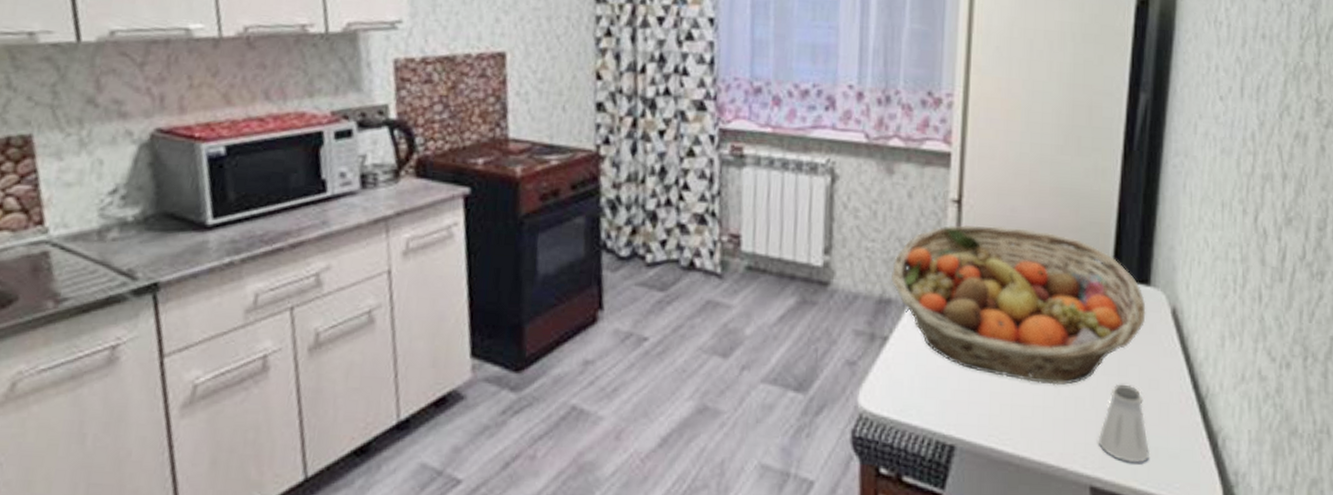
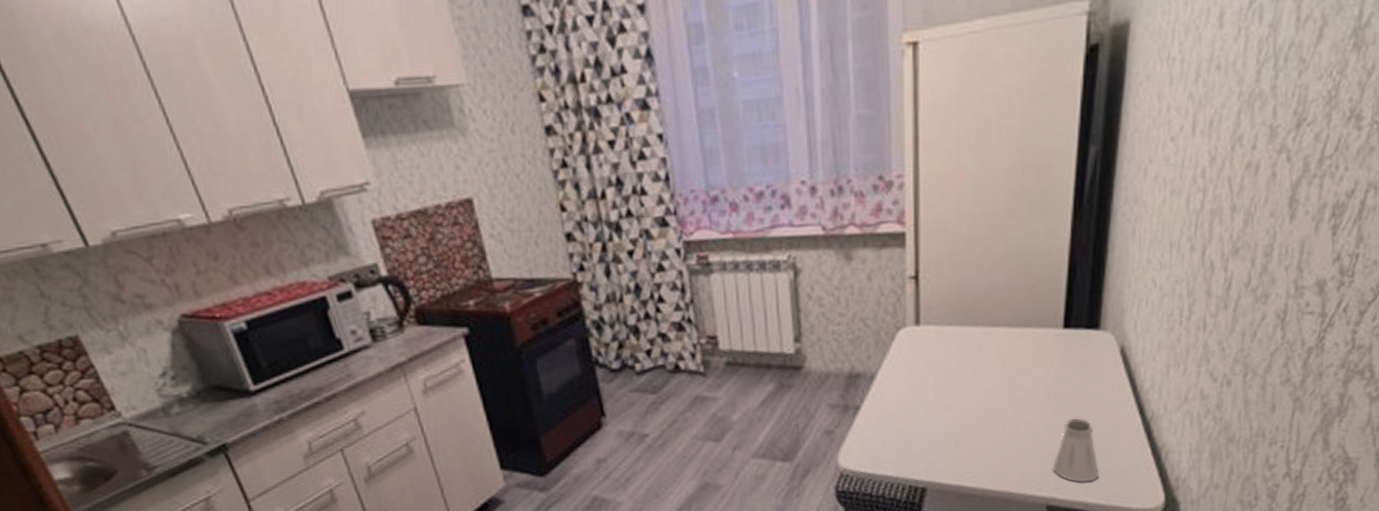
fruit basket: present [890,224,1146,386] -> none [857,293,1096,428]

